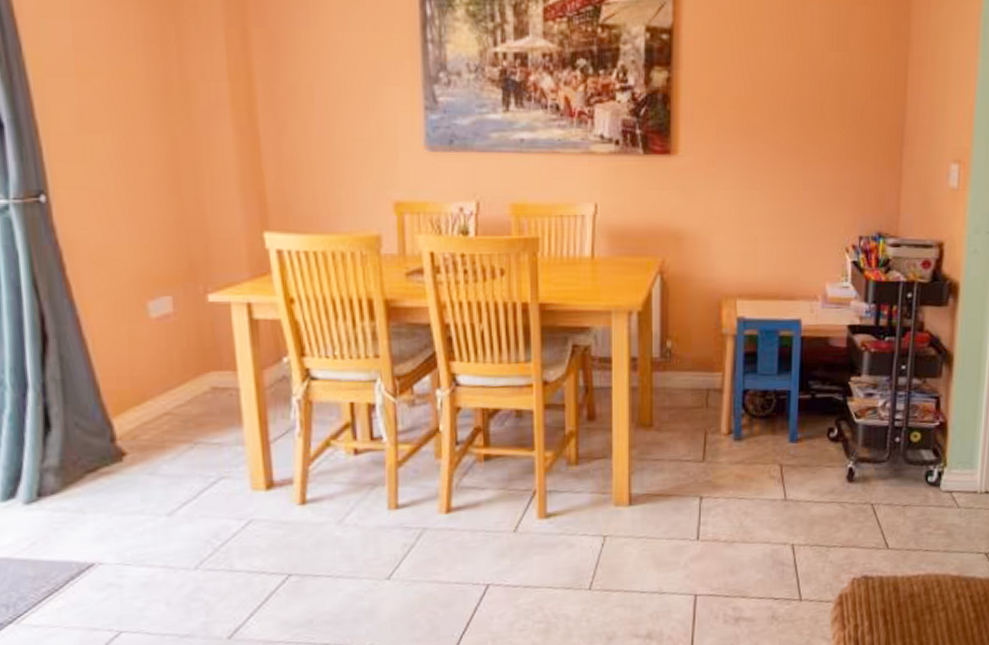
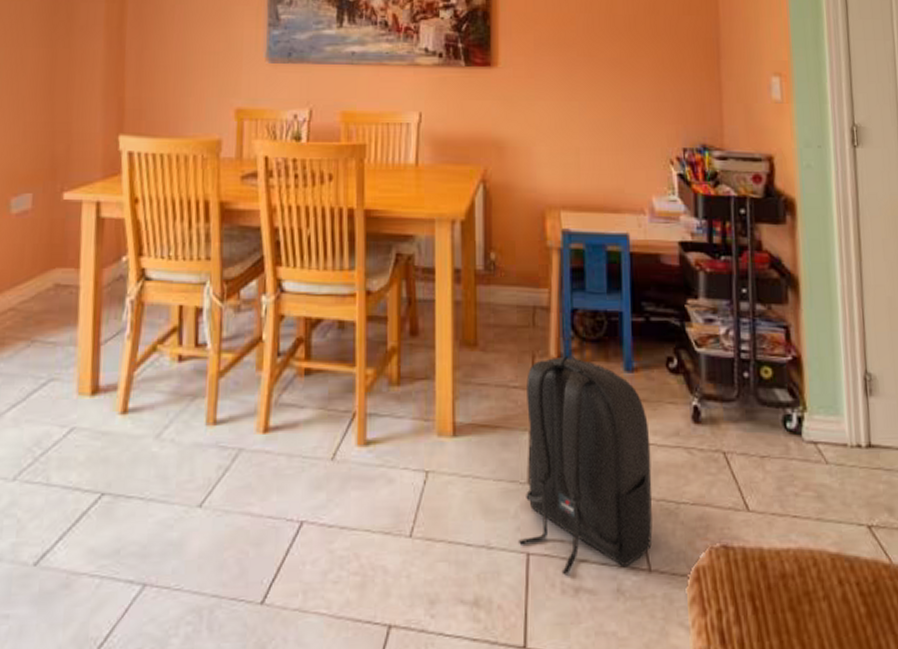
backpack: none [687,431,808,609] -> present [518,356,653,575]

